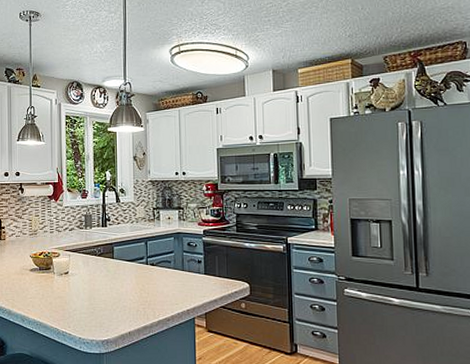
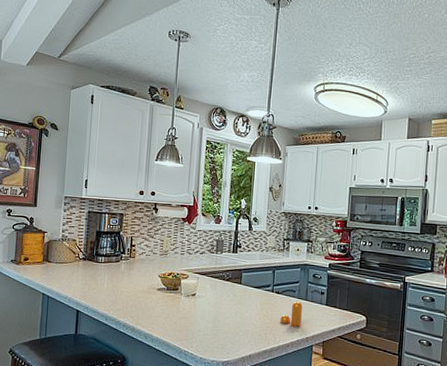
pepper shaker: none [158,272,180,299] -> present [280,301,302,327]

